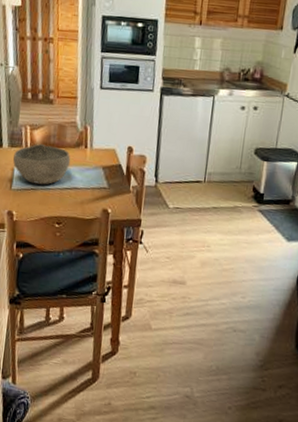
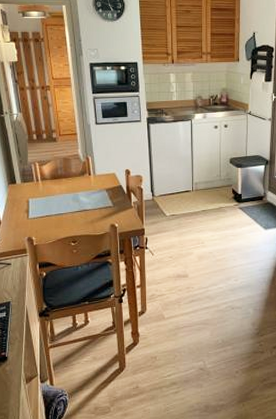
bowl: present [13,143,71,185] -> none [27,176,78,211]

